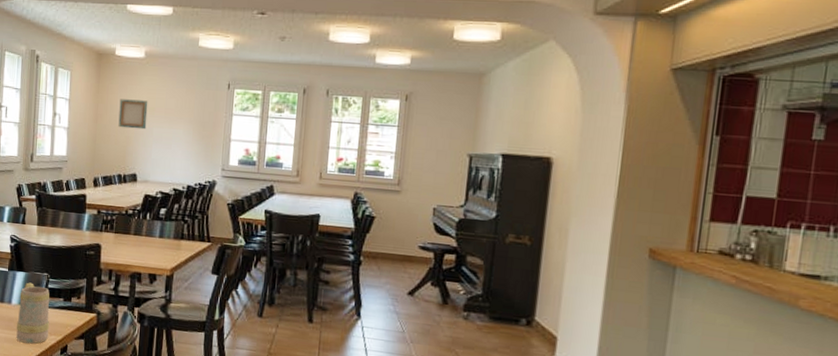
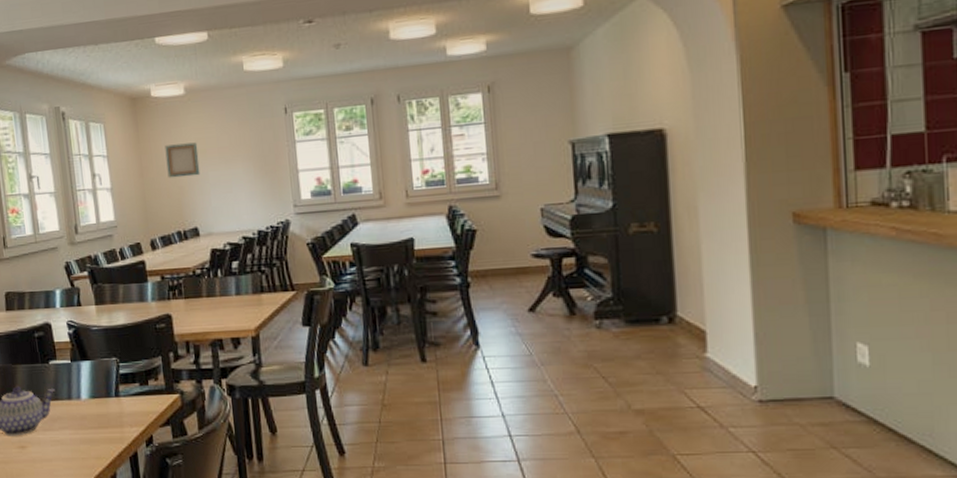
mug: present [16,282,50,344] -> none [88,371,129,441]

